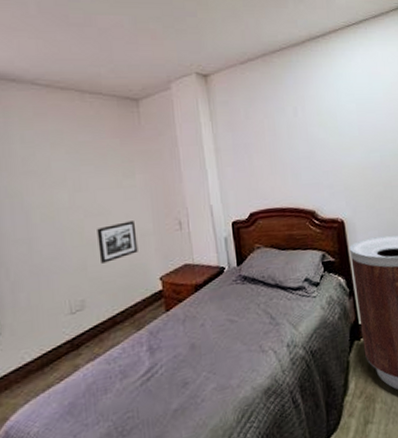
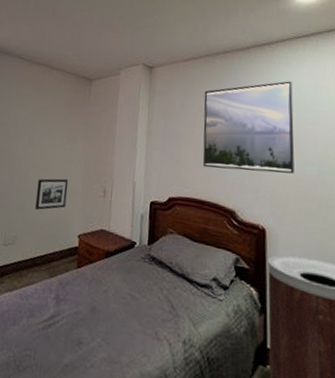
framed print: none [267,73,361,175] -> present [202,81,295,174]

